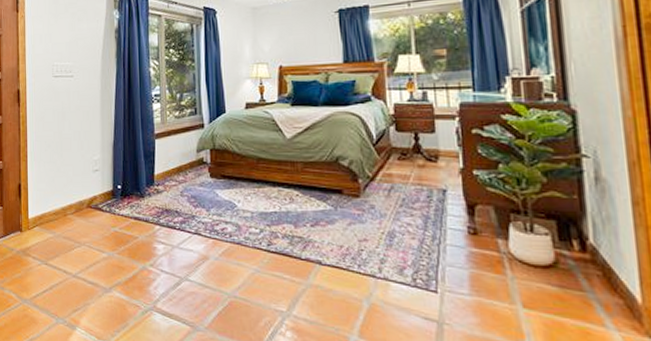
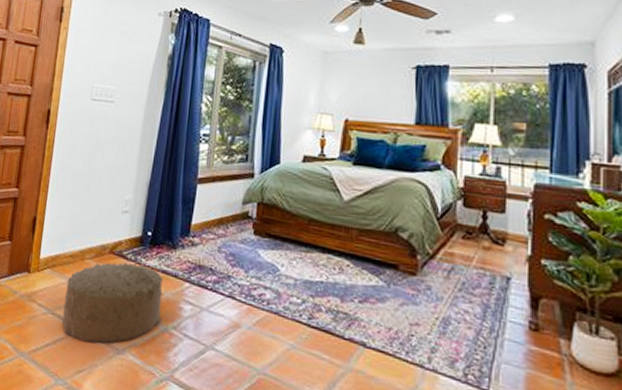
pouf: none [54,213,139,285] -> present [62,262,163,344]

